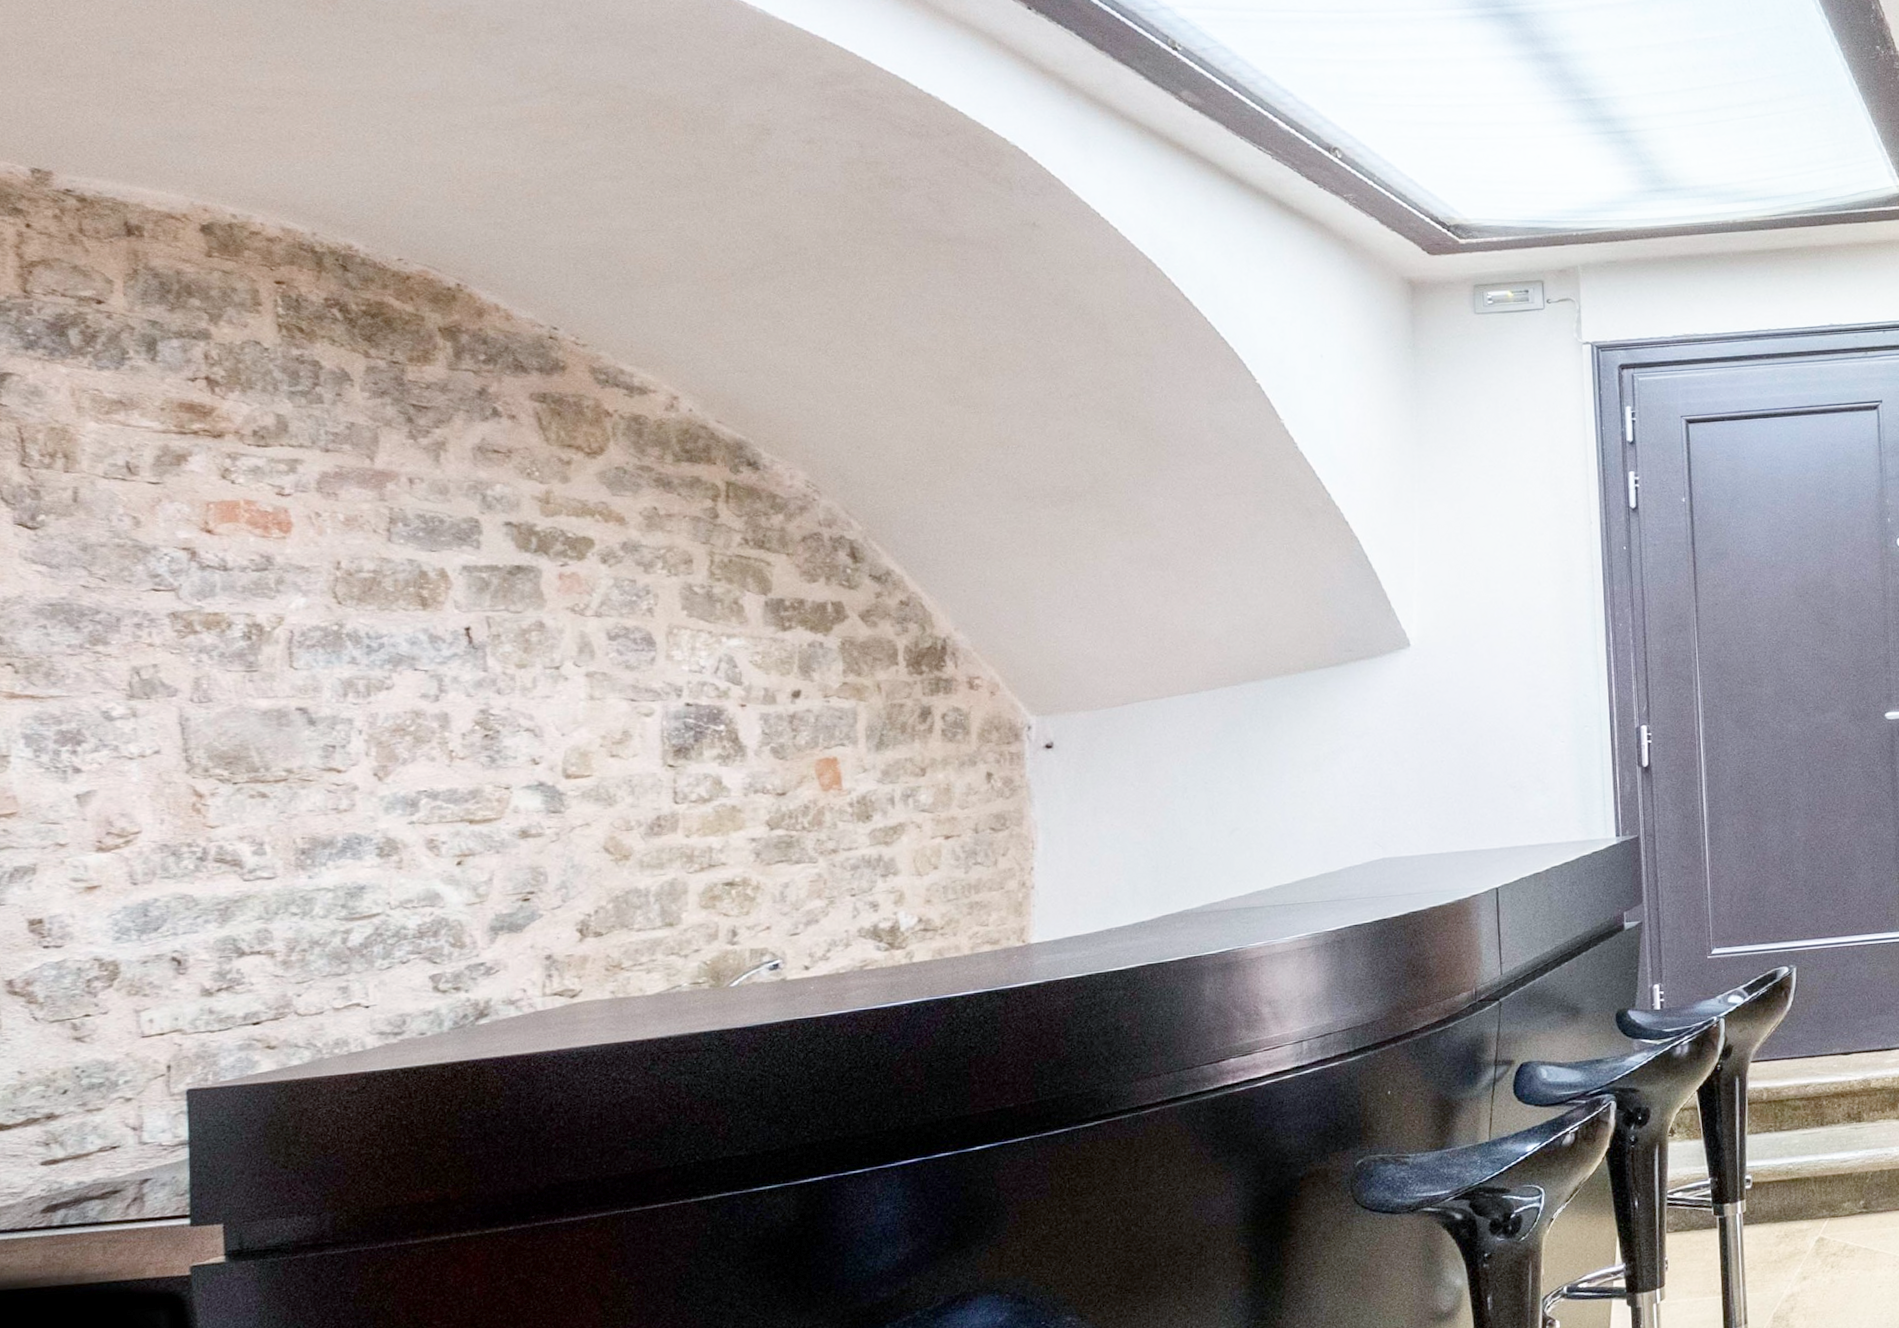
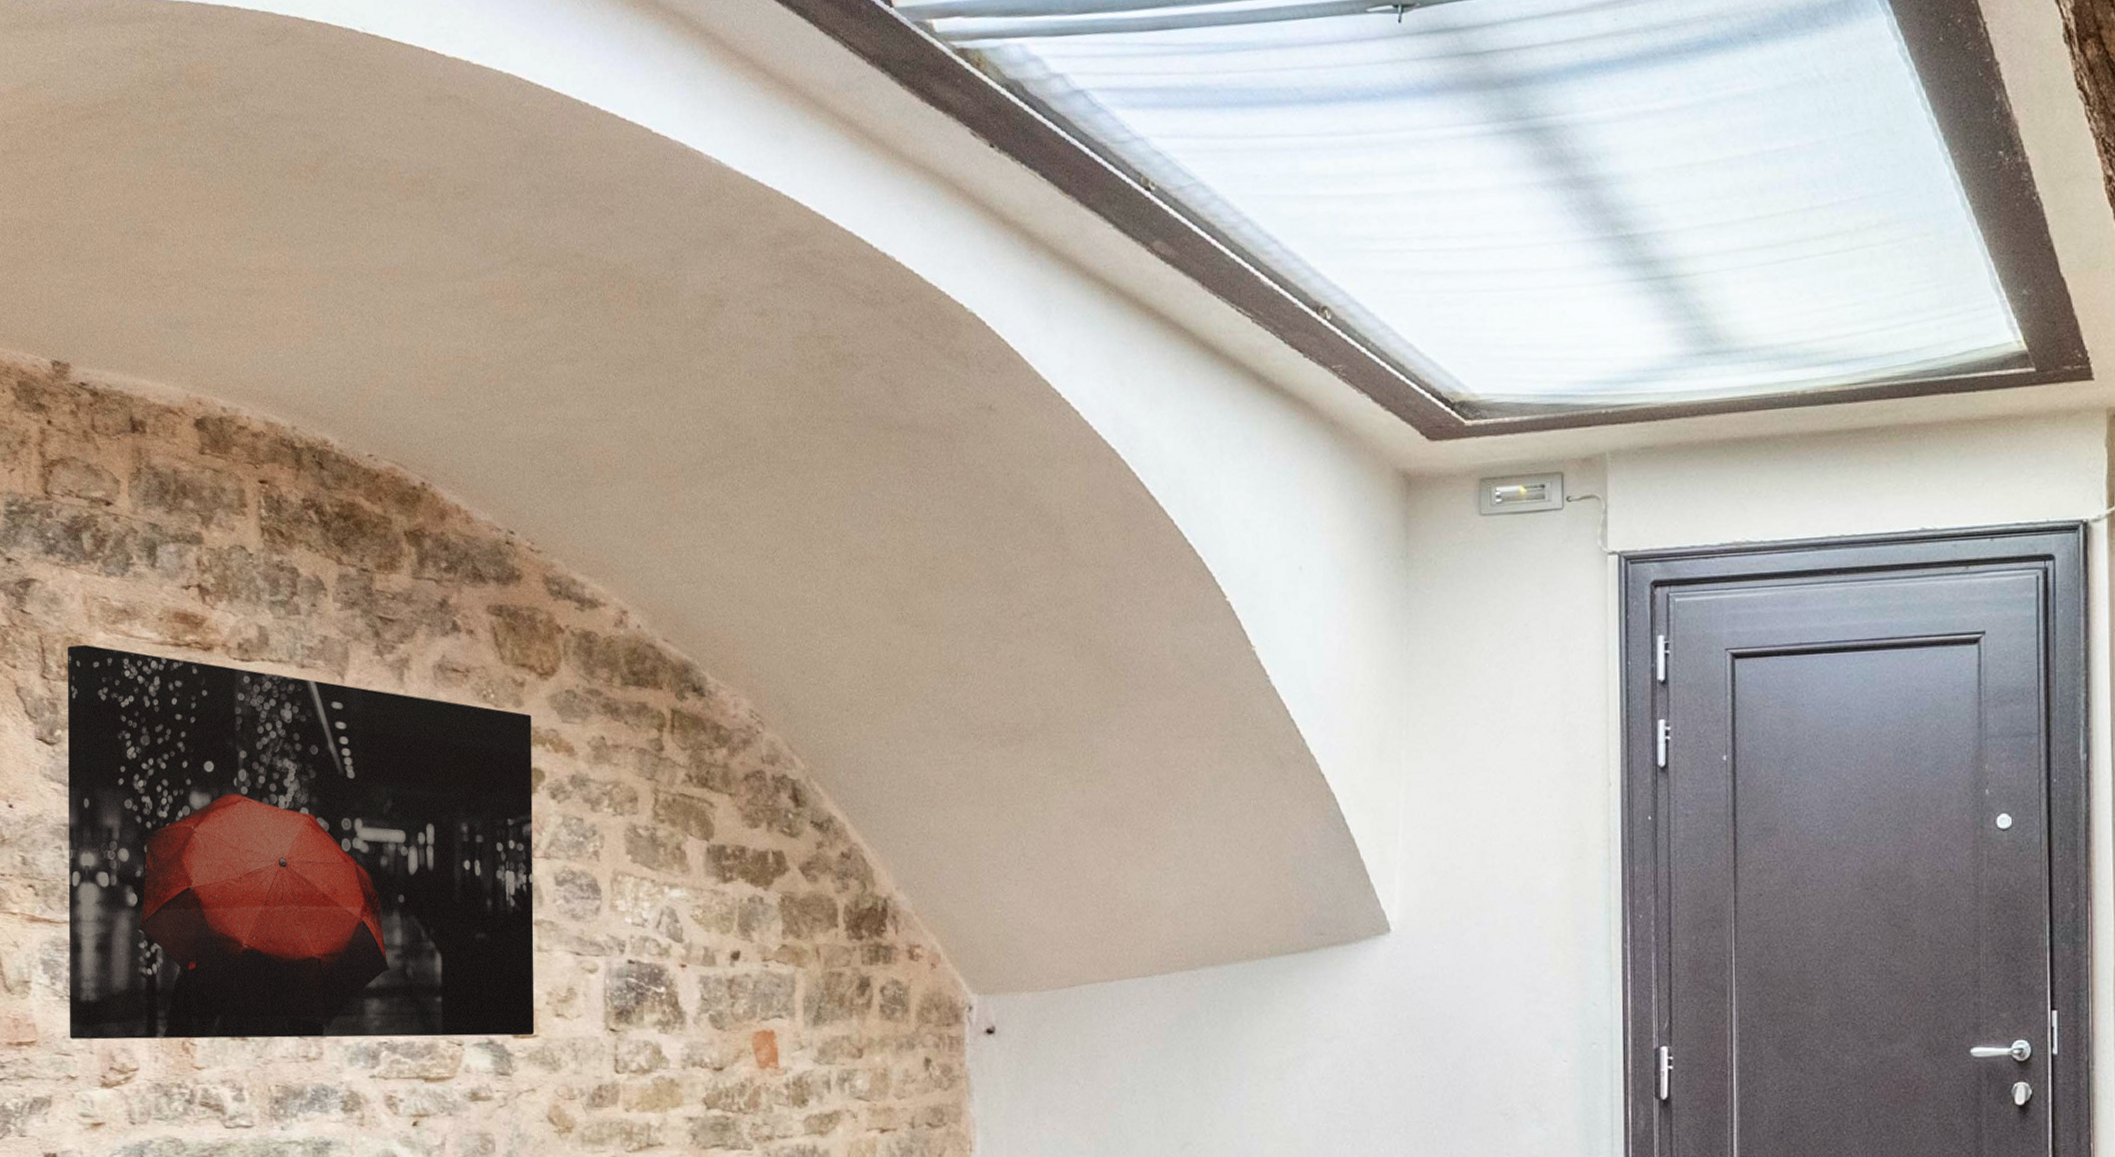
wall art: none [52,434,588,808] -> present [68,644,535,1040]

